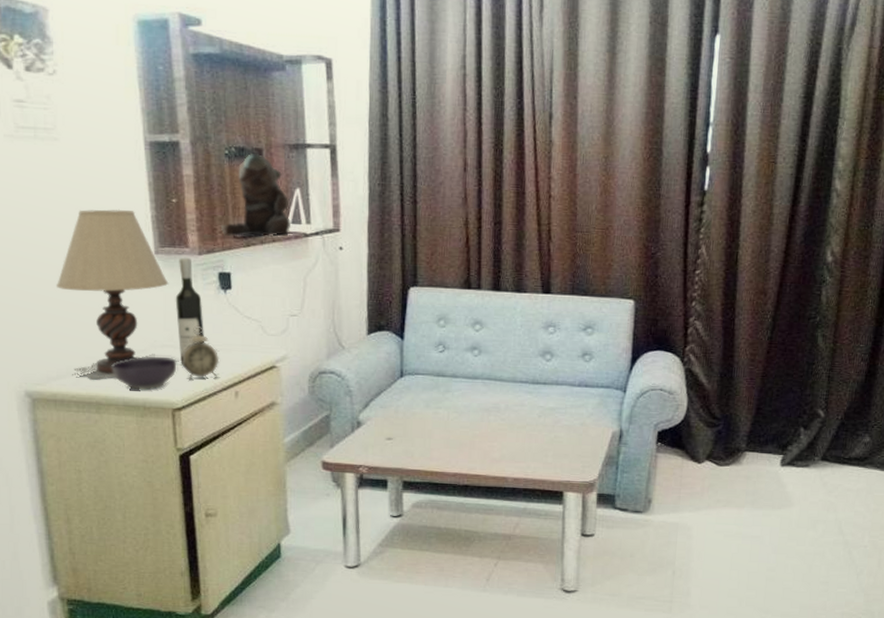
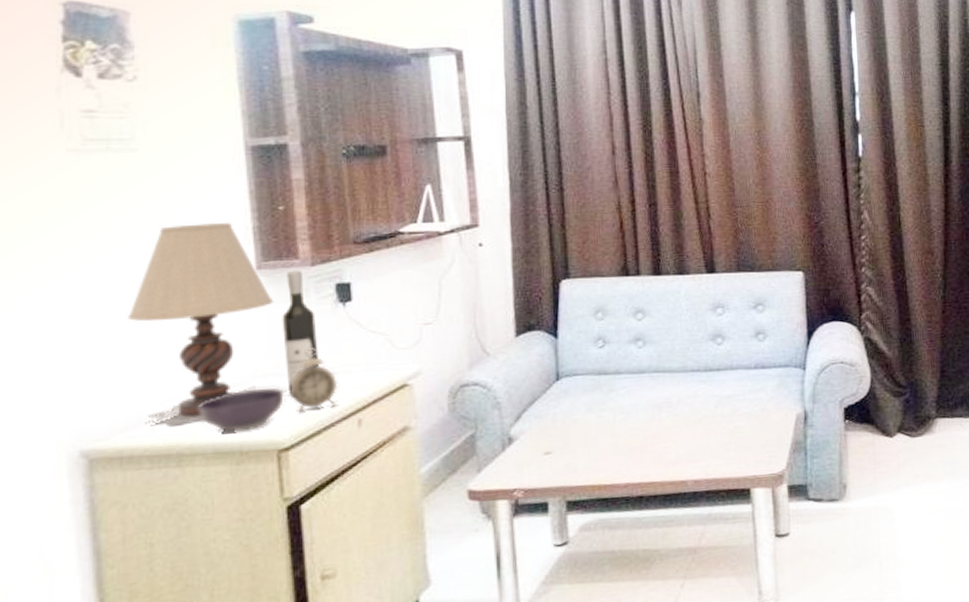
stuffed animal: present [221,154,292,237] -> none [339,151,422,243]

